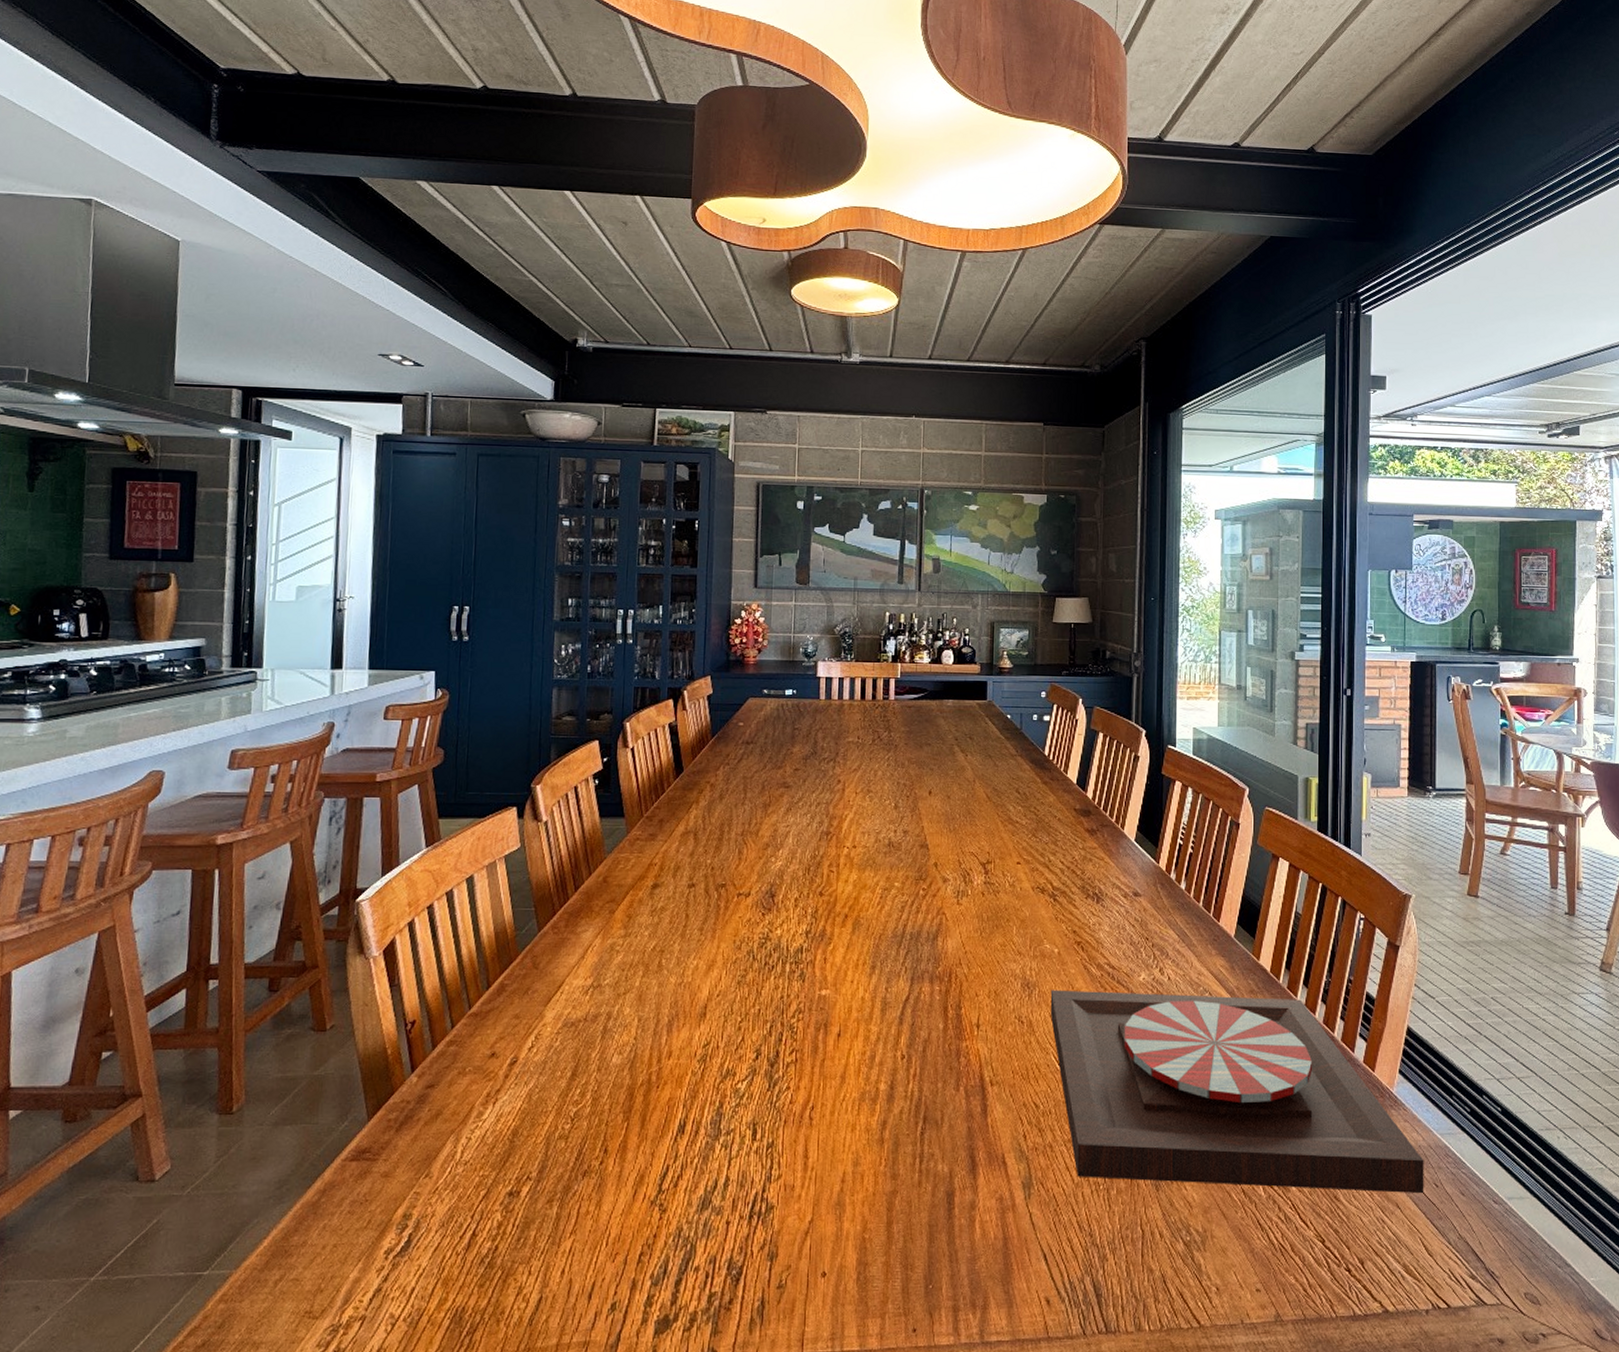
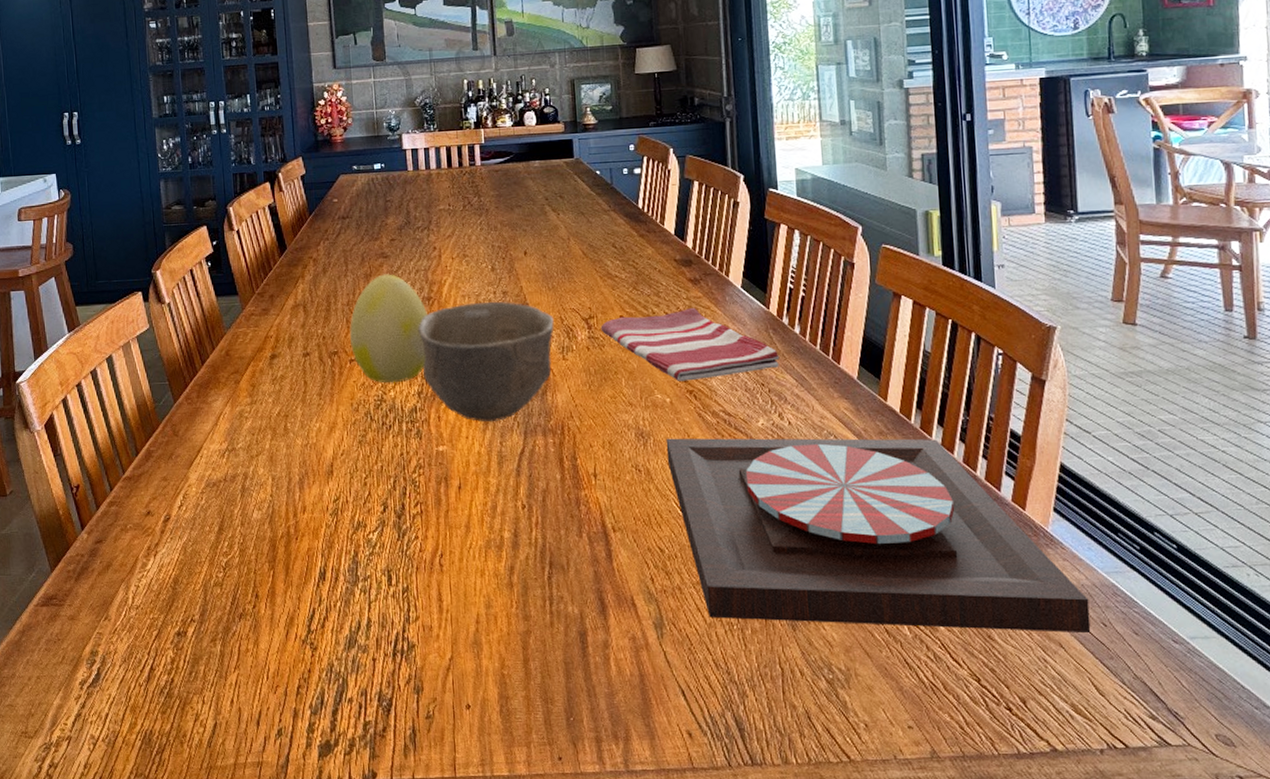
decorative egg: none [740,805,825,921] -> present [350,274,428,383]
bowl: none [813,840,952,967] -> present [418,301,554,422]
dish towel: none [997,857,1165,932] -> present [600,307,780,381]

